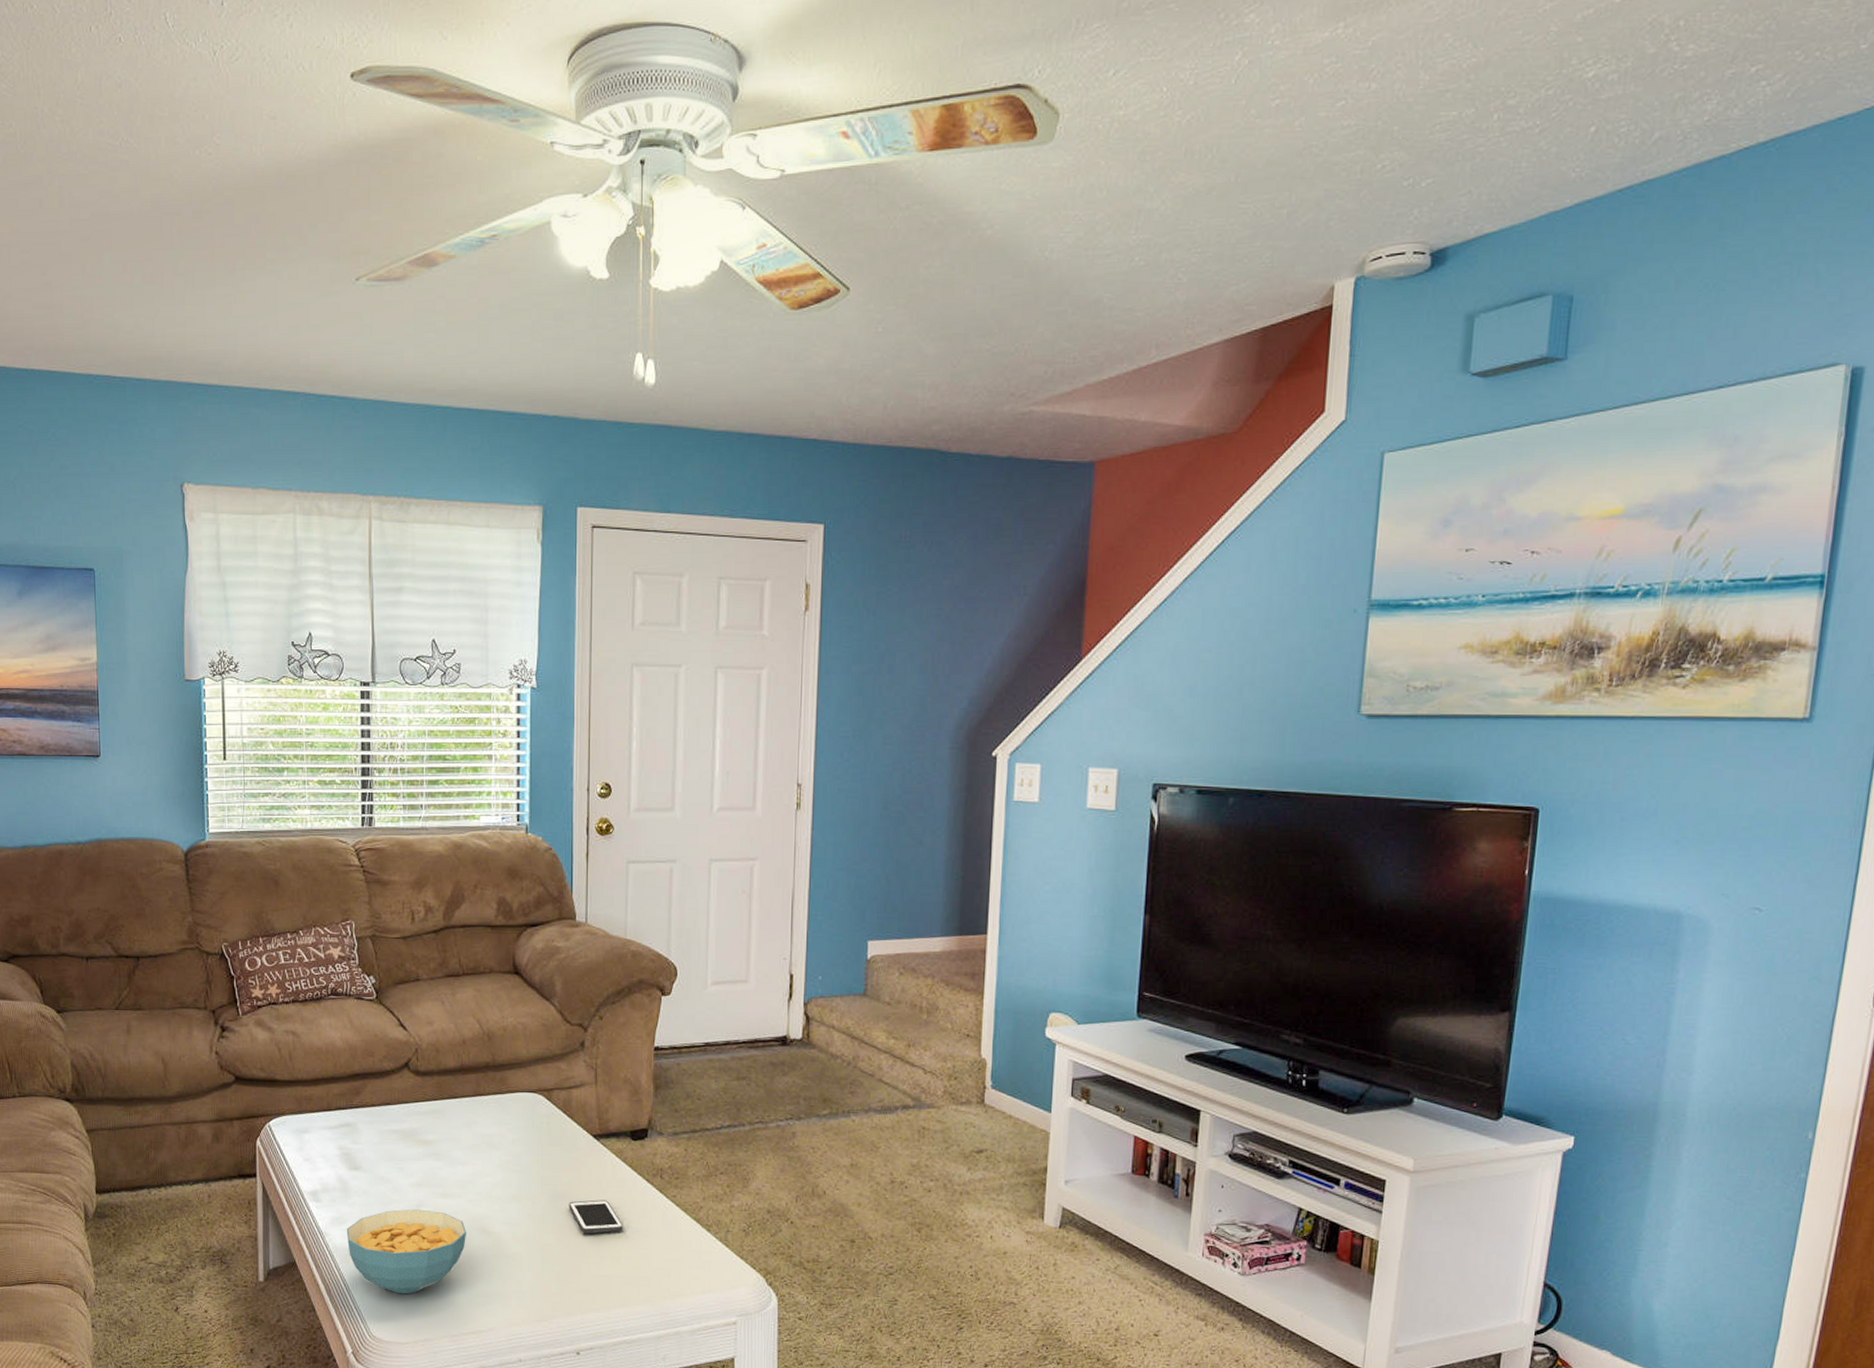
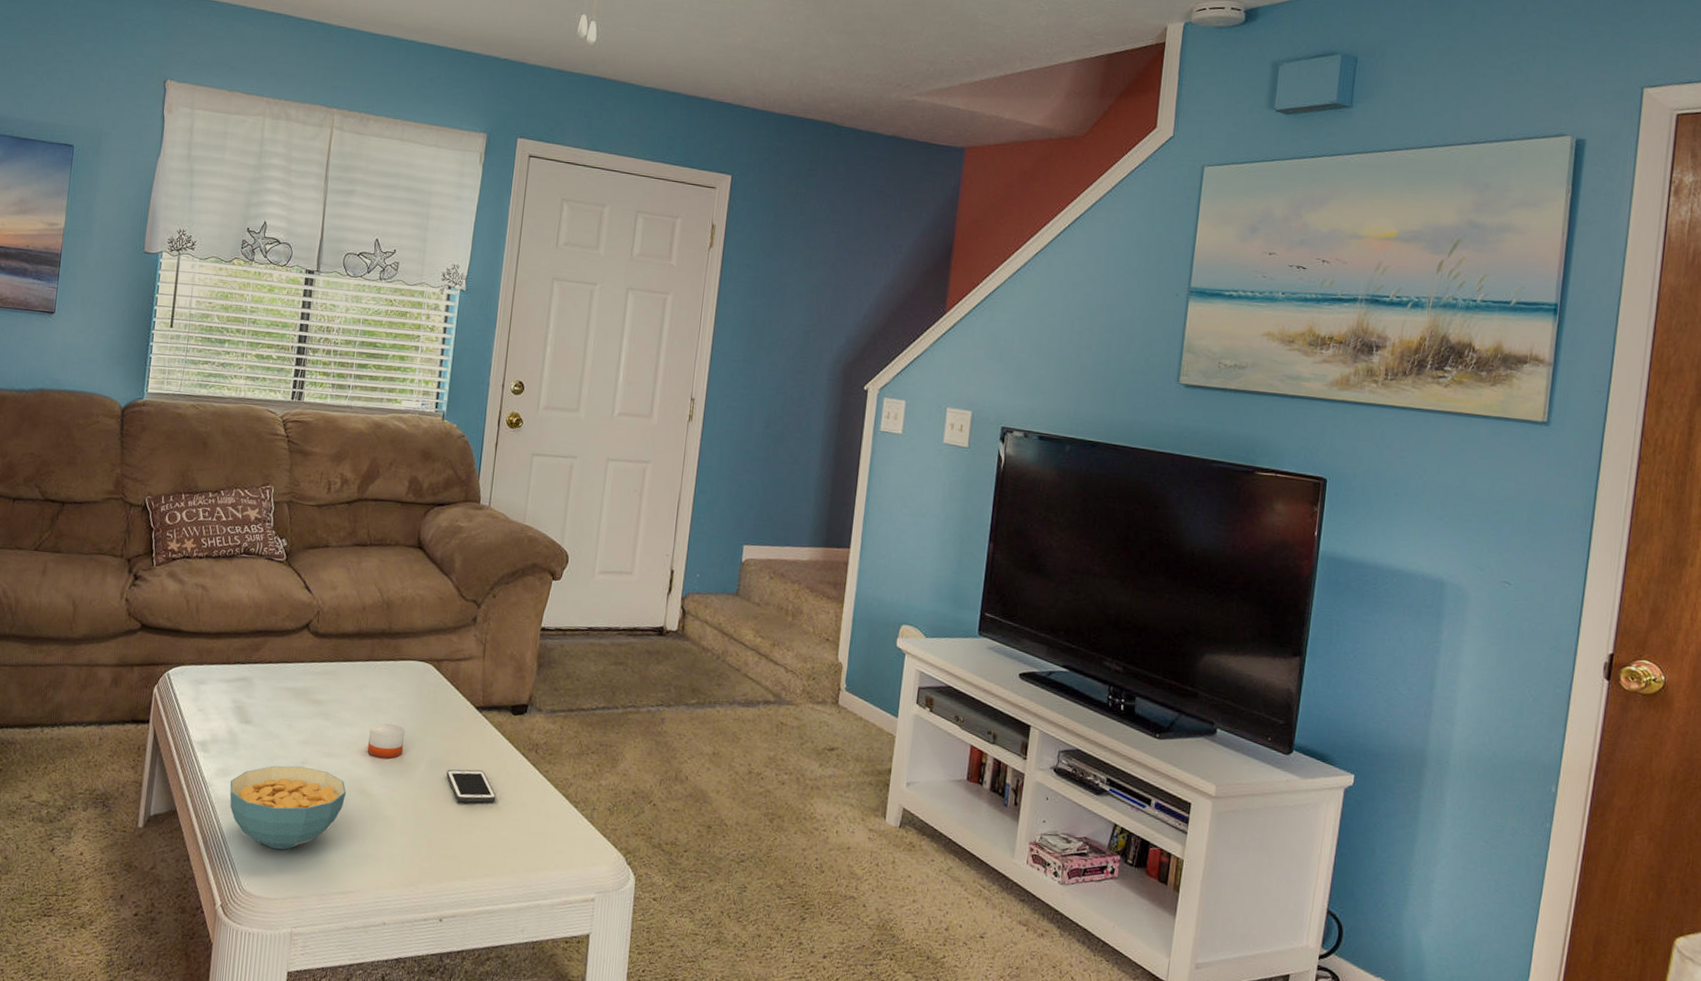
candle: none [483,1159,521,1195] -> present [367,723,406,759]

